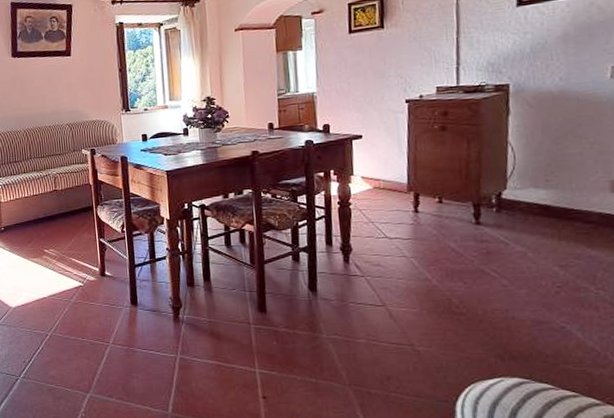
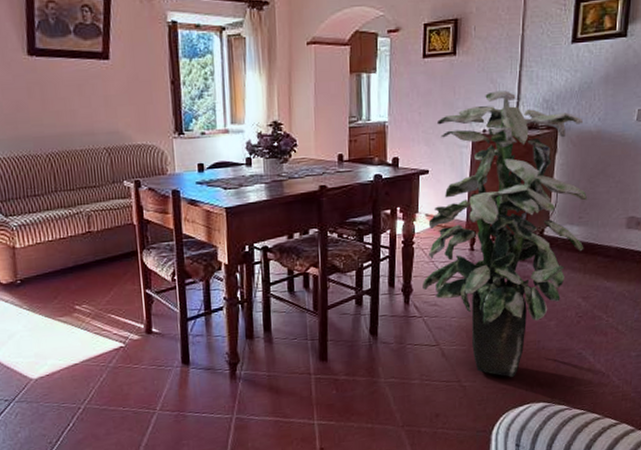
indoor plant: none [362,57,556,346] -> present [422,90,588,377]

